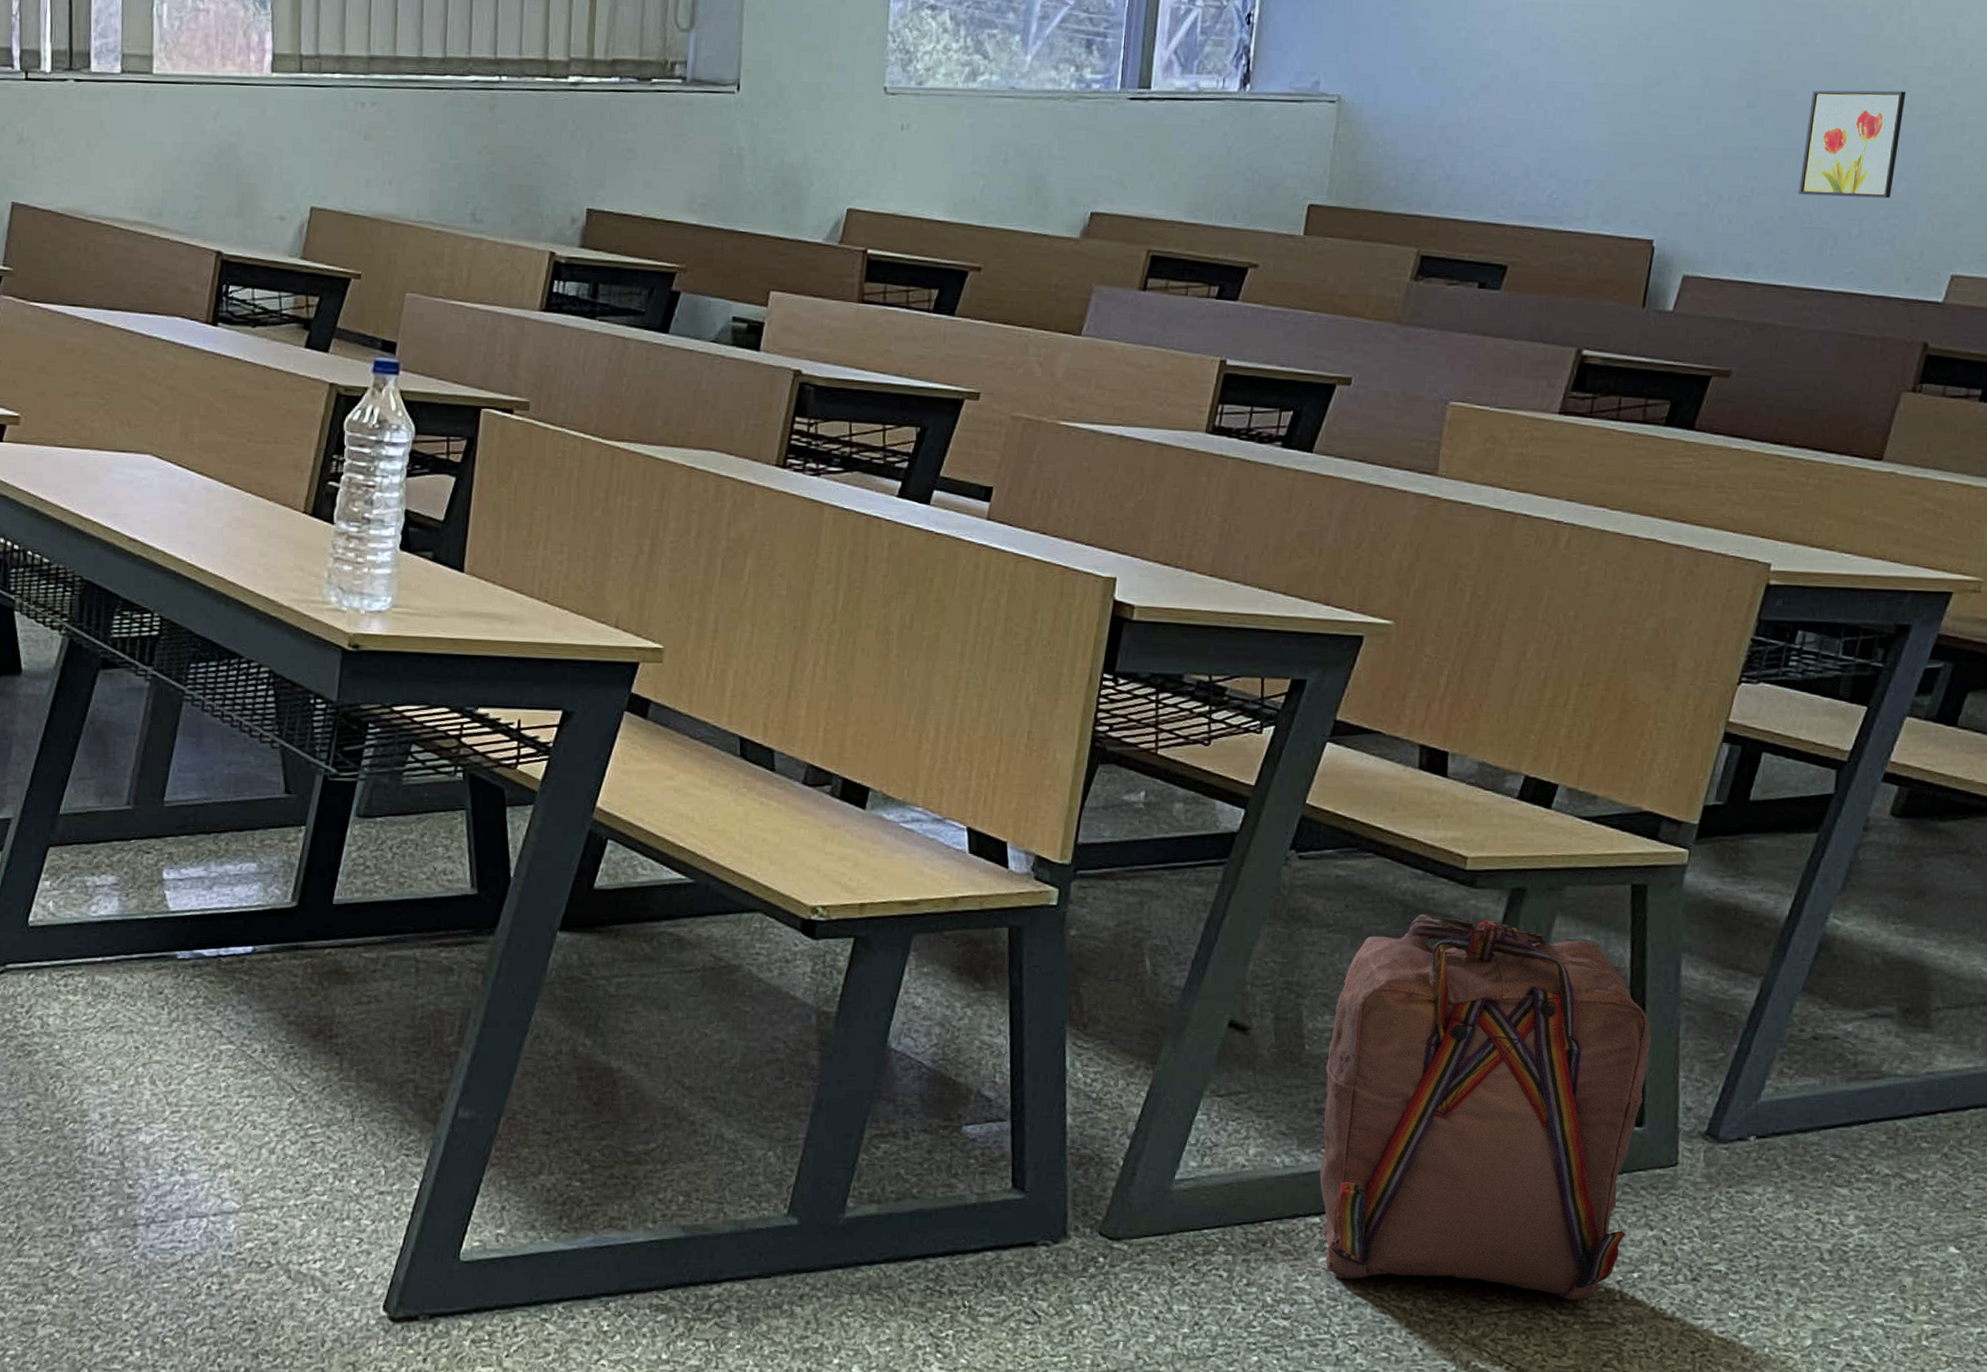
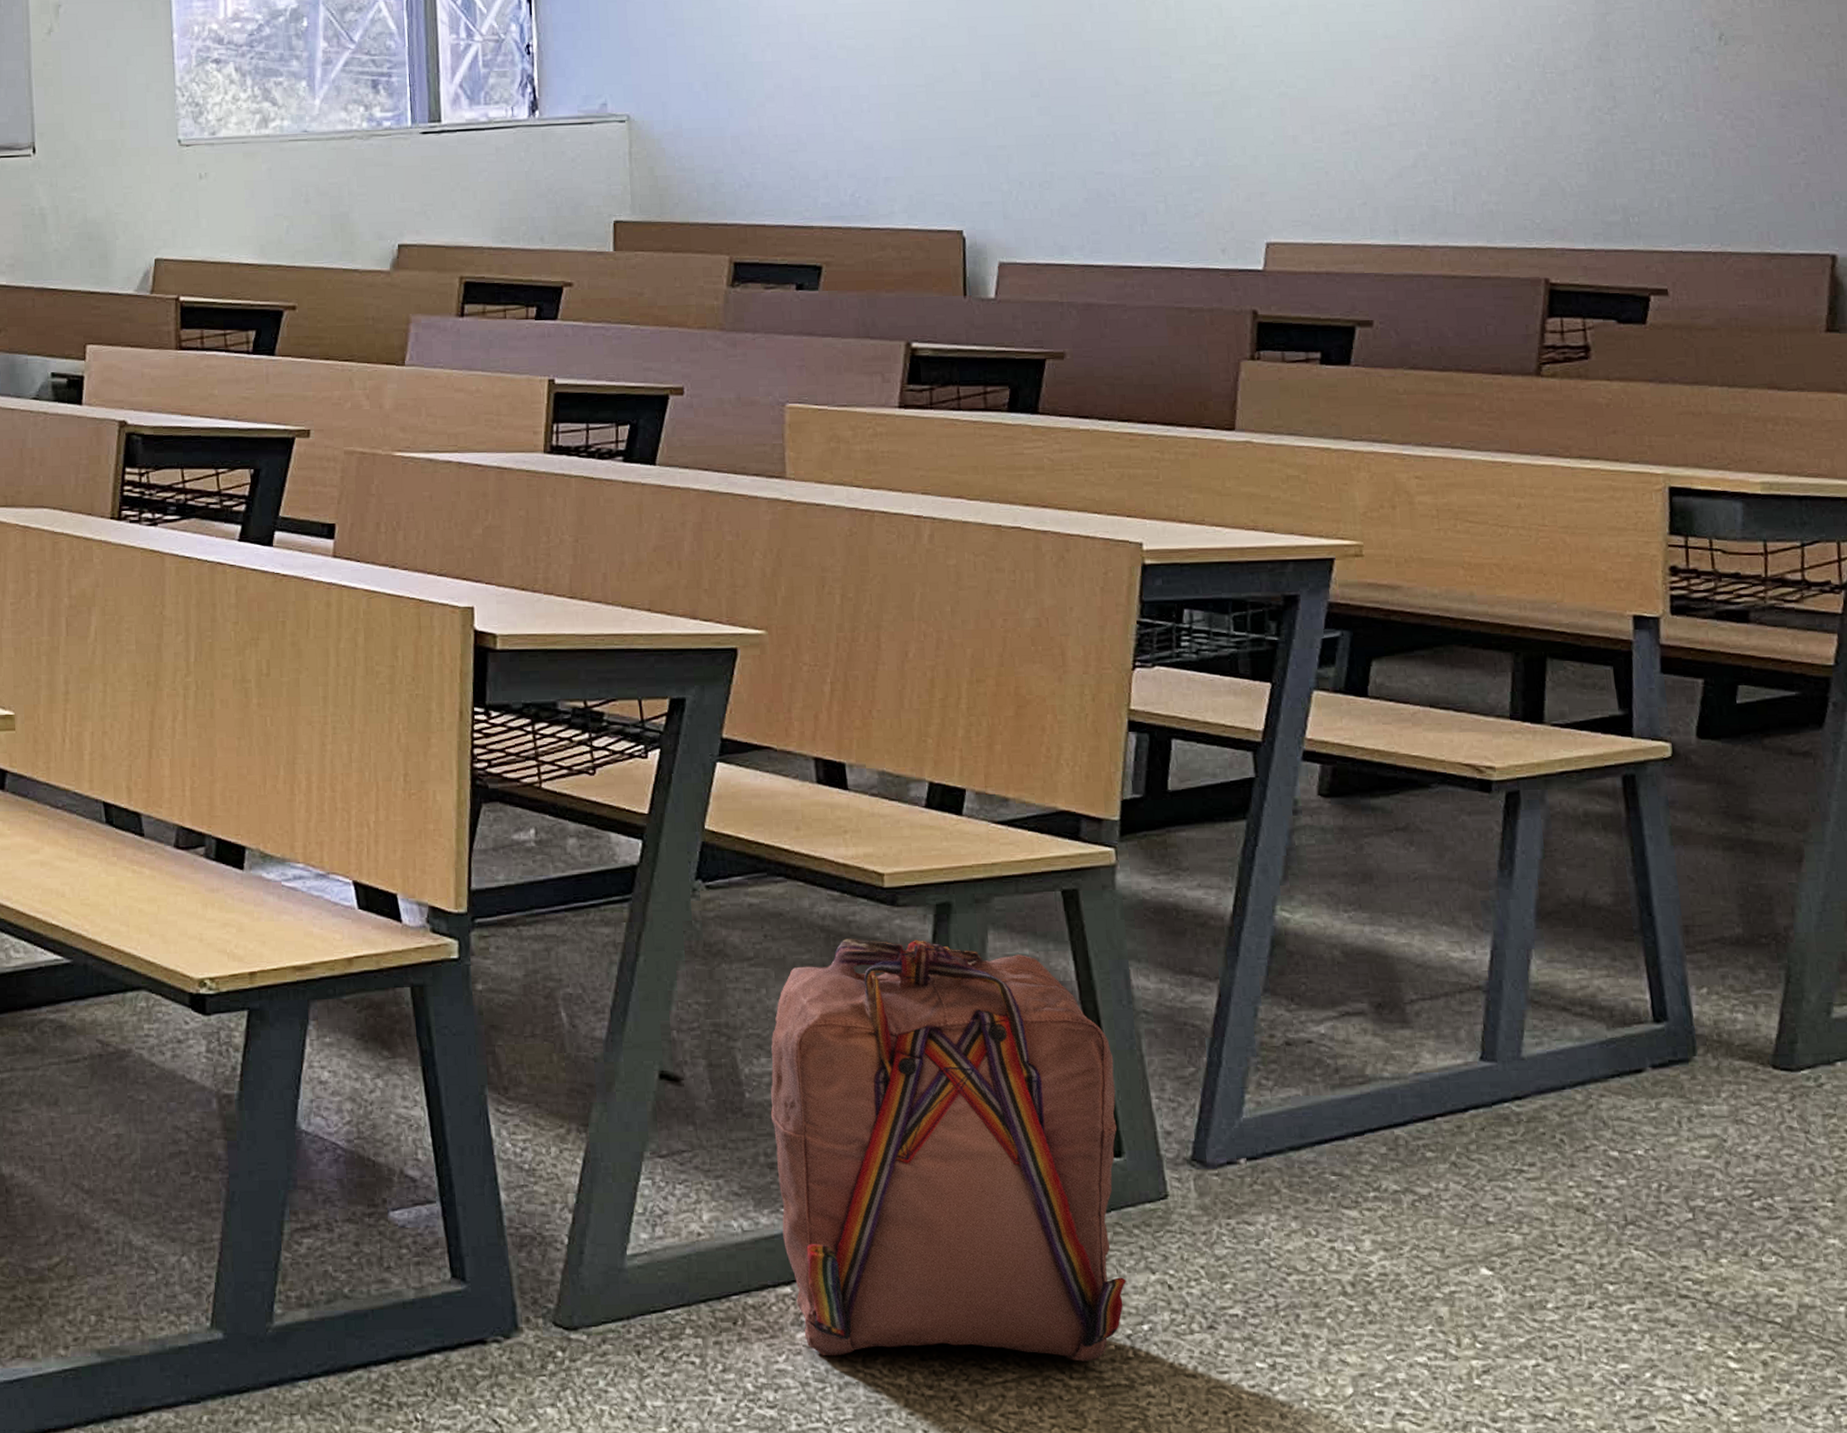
wall art: present [1799,90,1907,199] -> none [1093,70,1190,177]

